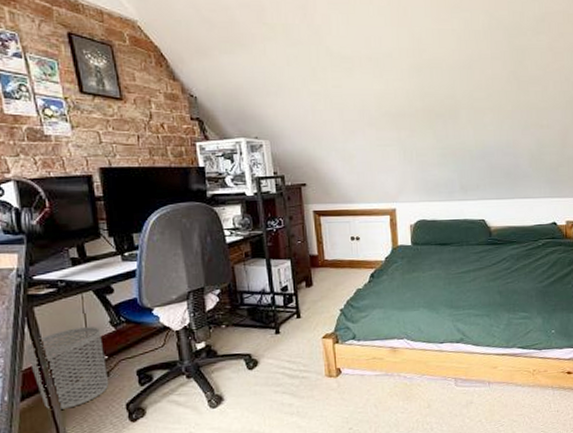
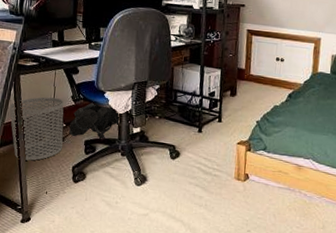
backpack: none [112,322,179,368] -> present [69,101,121,139]

